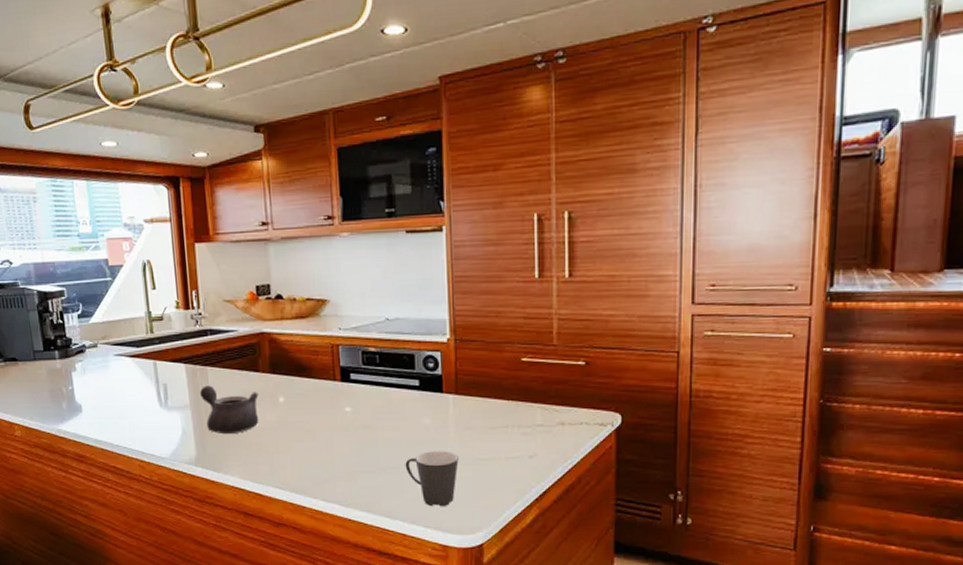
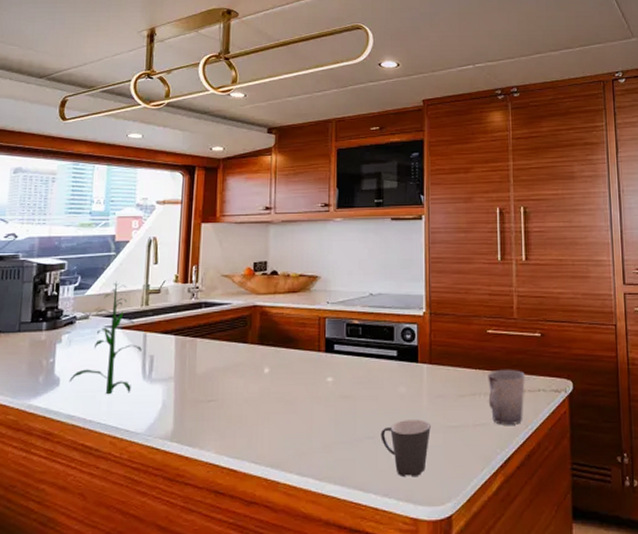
plant: none [90,308,154,420] -> present [69,281,142,394]
teapot: present [200,385,259,435] -> none [186,357,244,407]
cup: none [522,400,565,459] -> present [488,369,525,425]

